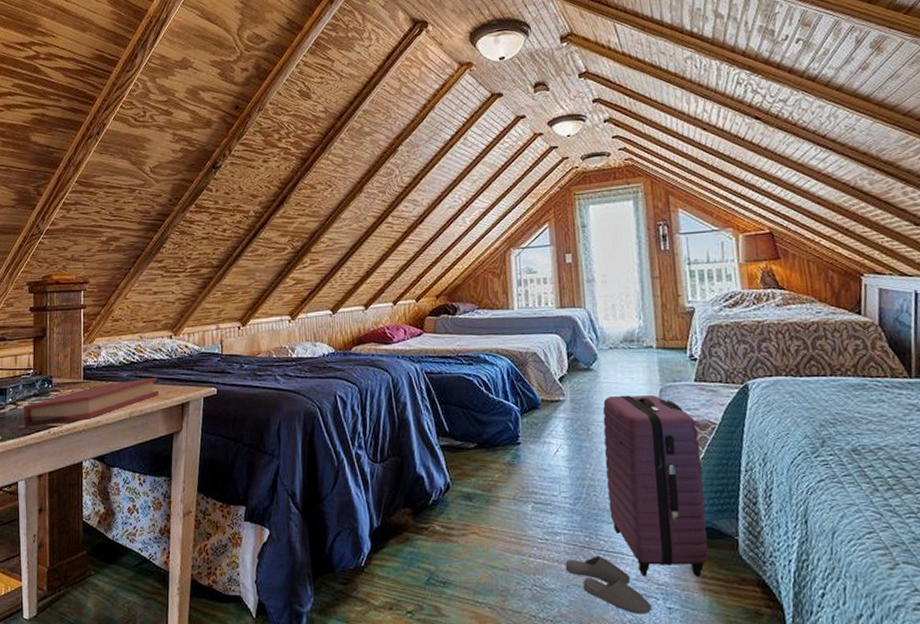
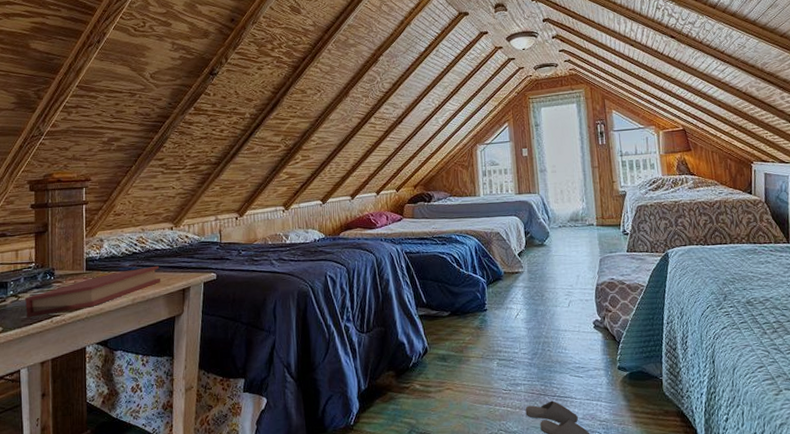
suitcase: present [602,395,708,577] -> none [554,265,639,415]

